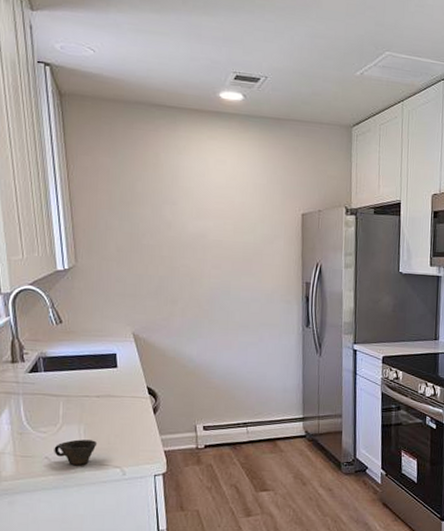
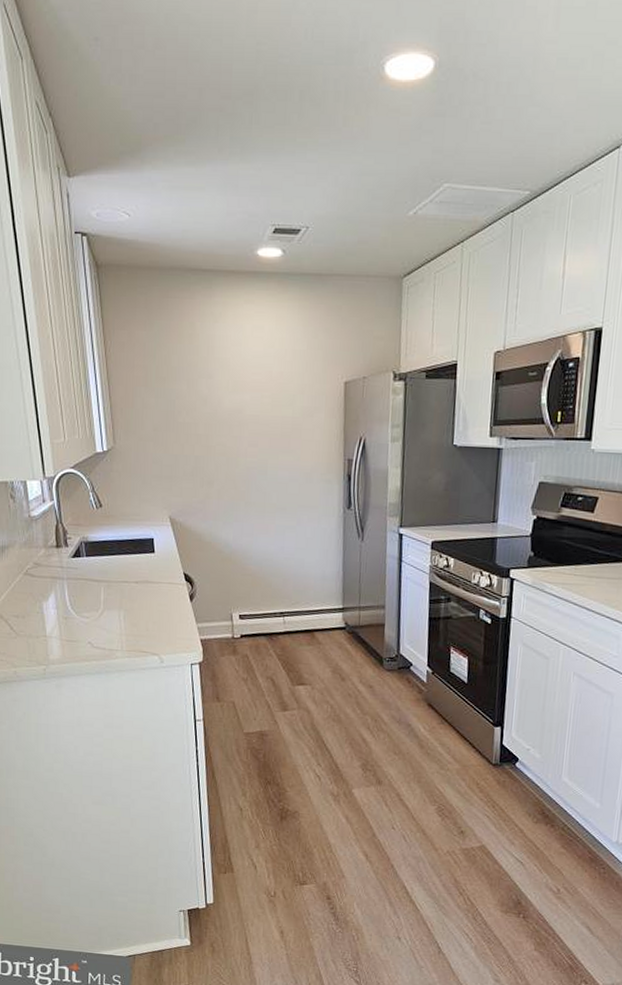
cup: present [54,439,97,465] -> none [96,625,137,651]

